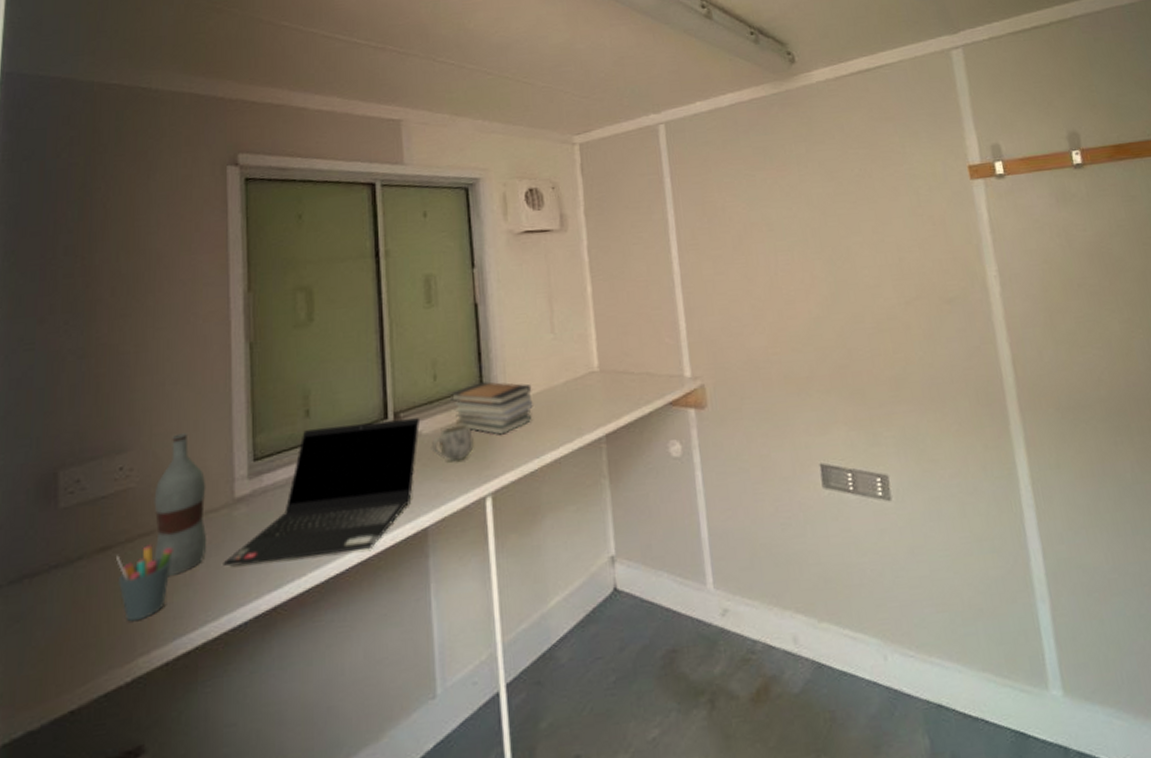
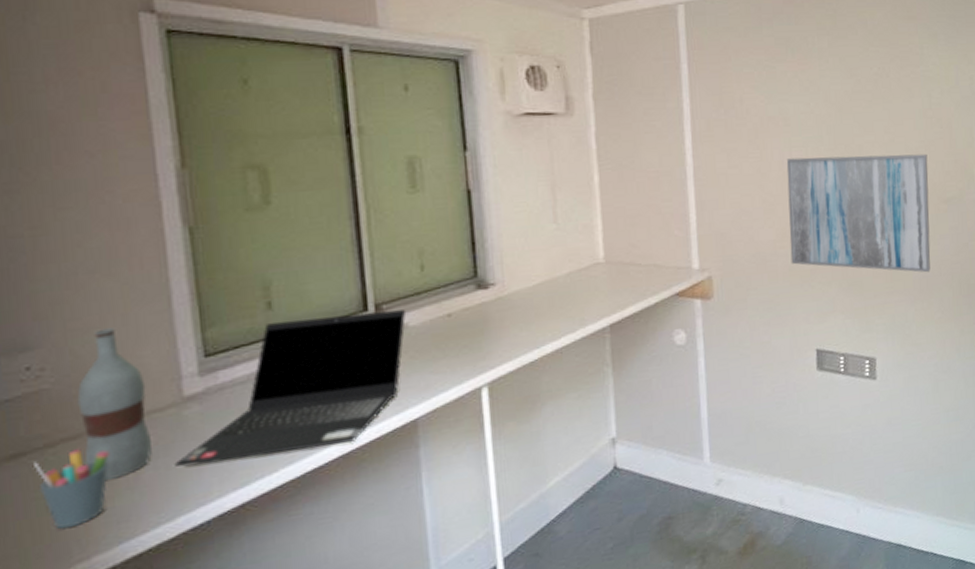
mug: present [431,424,474,462] -> none [419,315,468,354]
book stack: present [450,381,533,435] -> none [440,272,533,326]
wall art: none [772,252,940,380] -> present [786,153,931,273]

